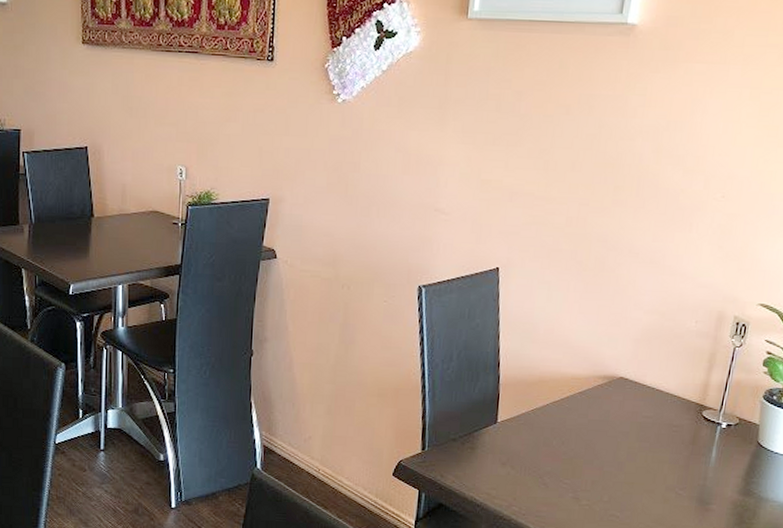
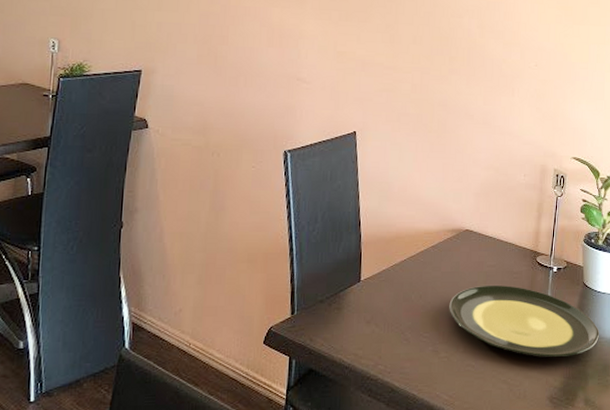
plate: none [594,436,771,517] -> present [449,284,599,357]

